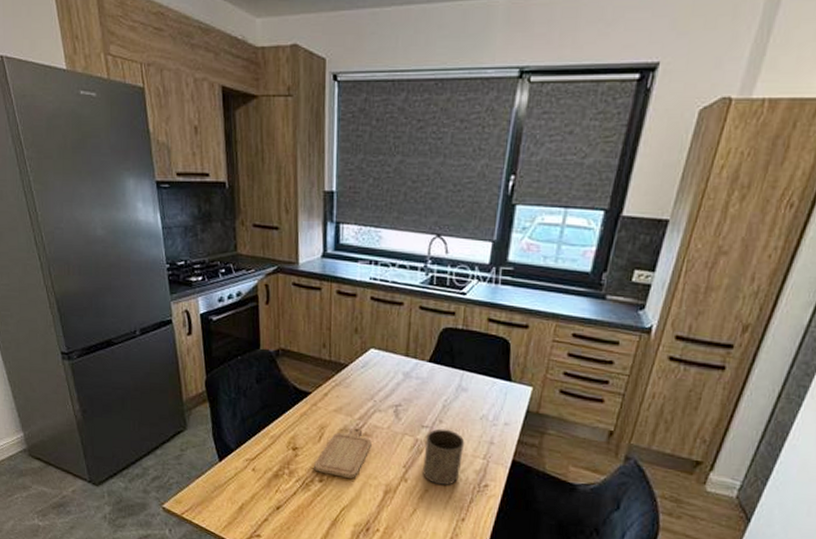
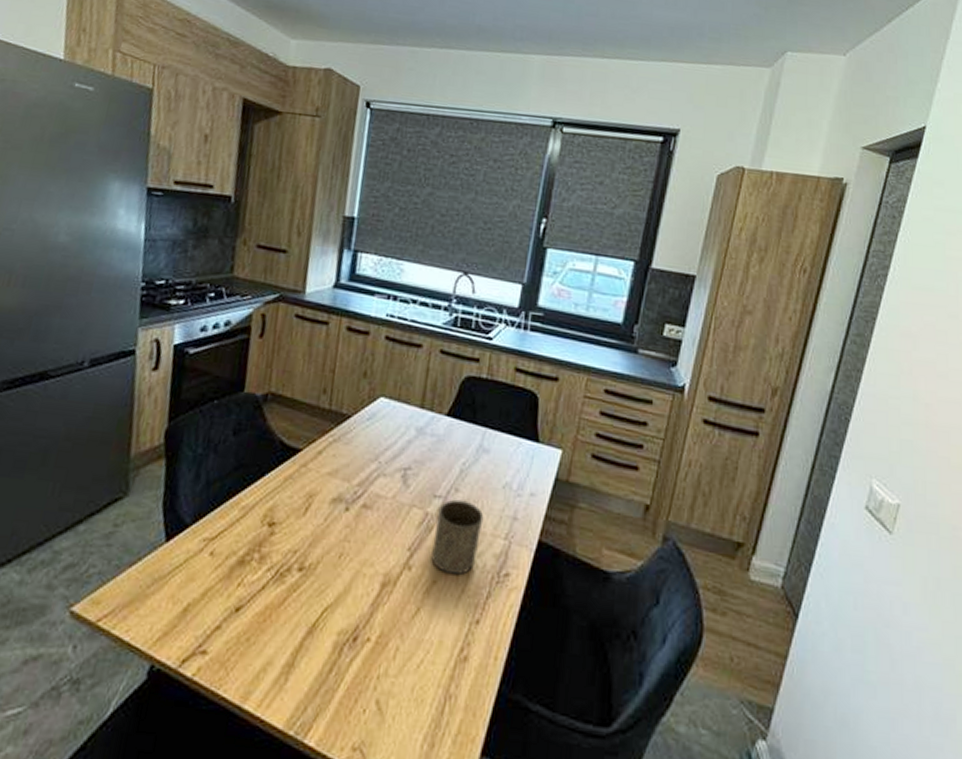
chopping board: present [314,428,372,478] -> none [293,496,372,566]

